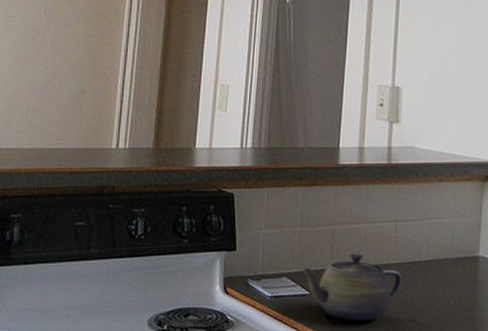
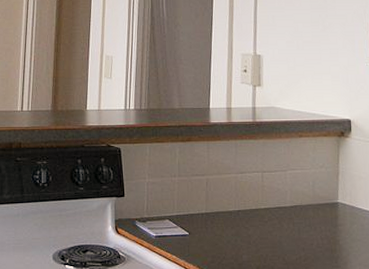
teapot: present [299,254,402,321] -> none [179,200,270,258]

